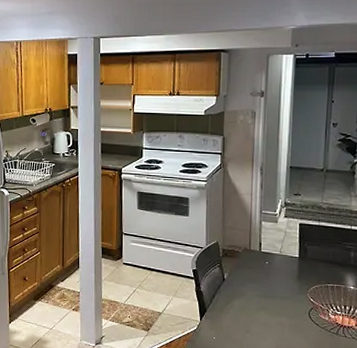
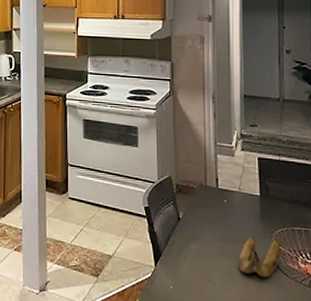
banana: none [275,292,314,328] -> present [238,236,281,278]

